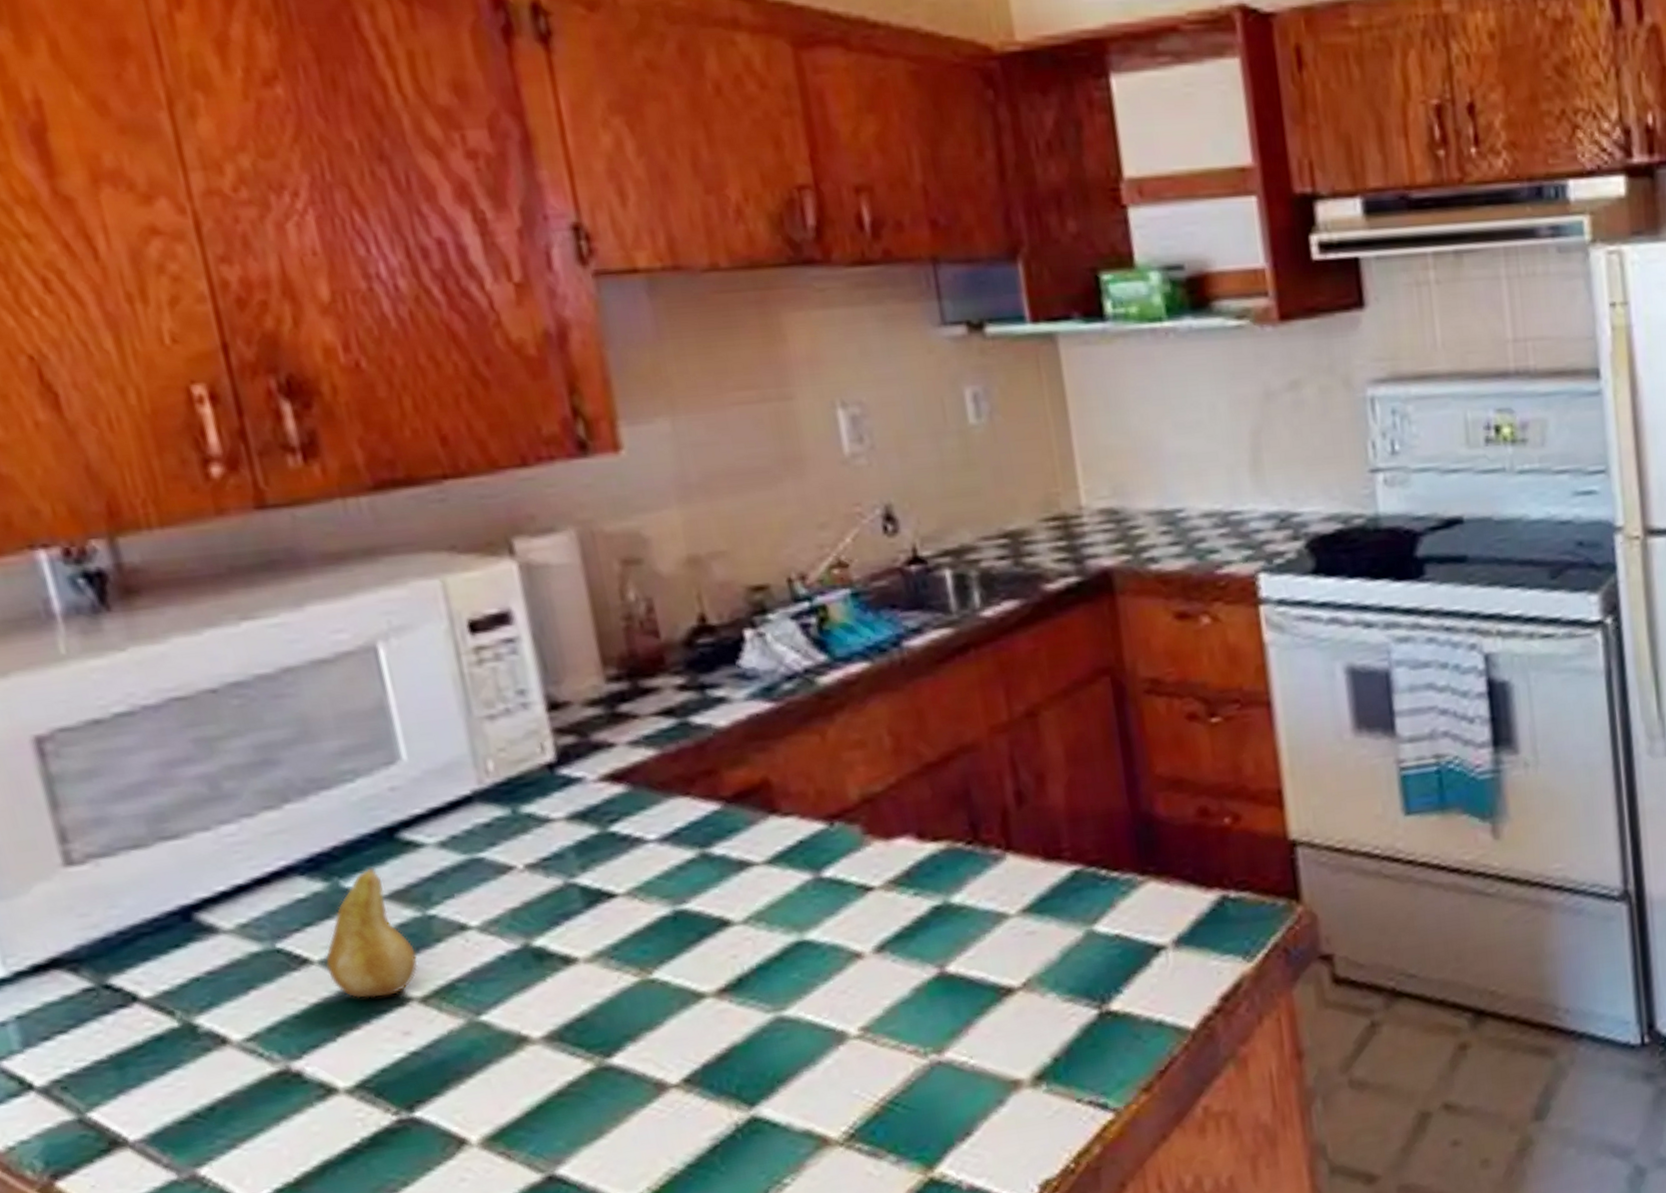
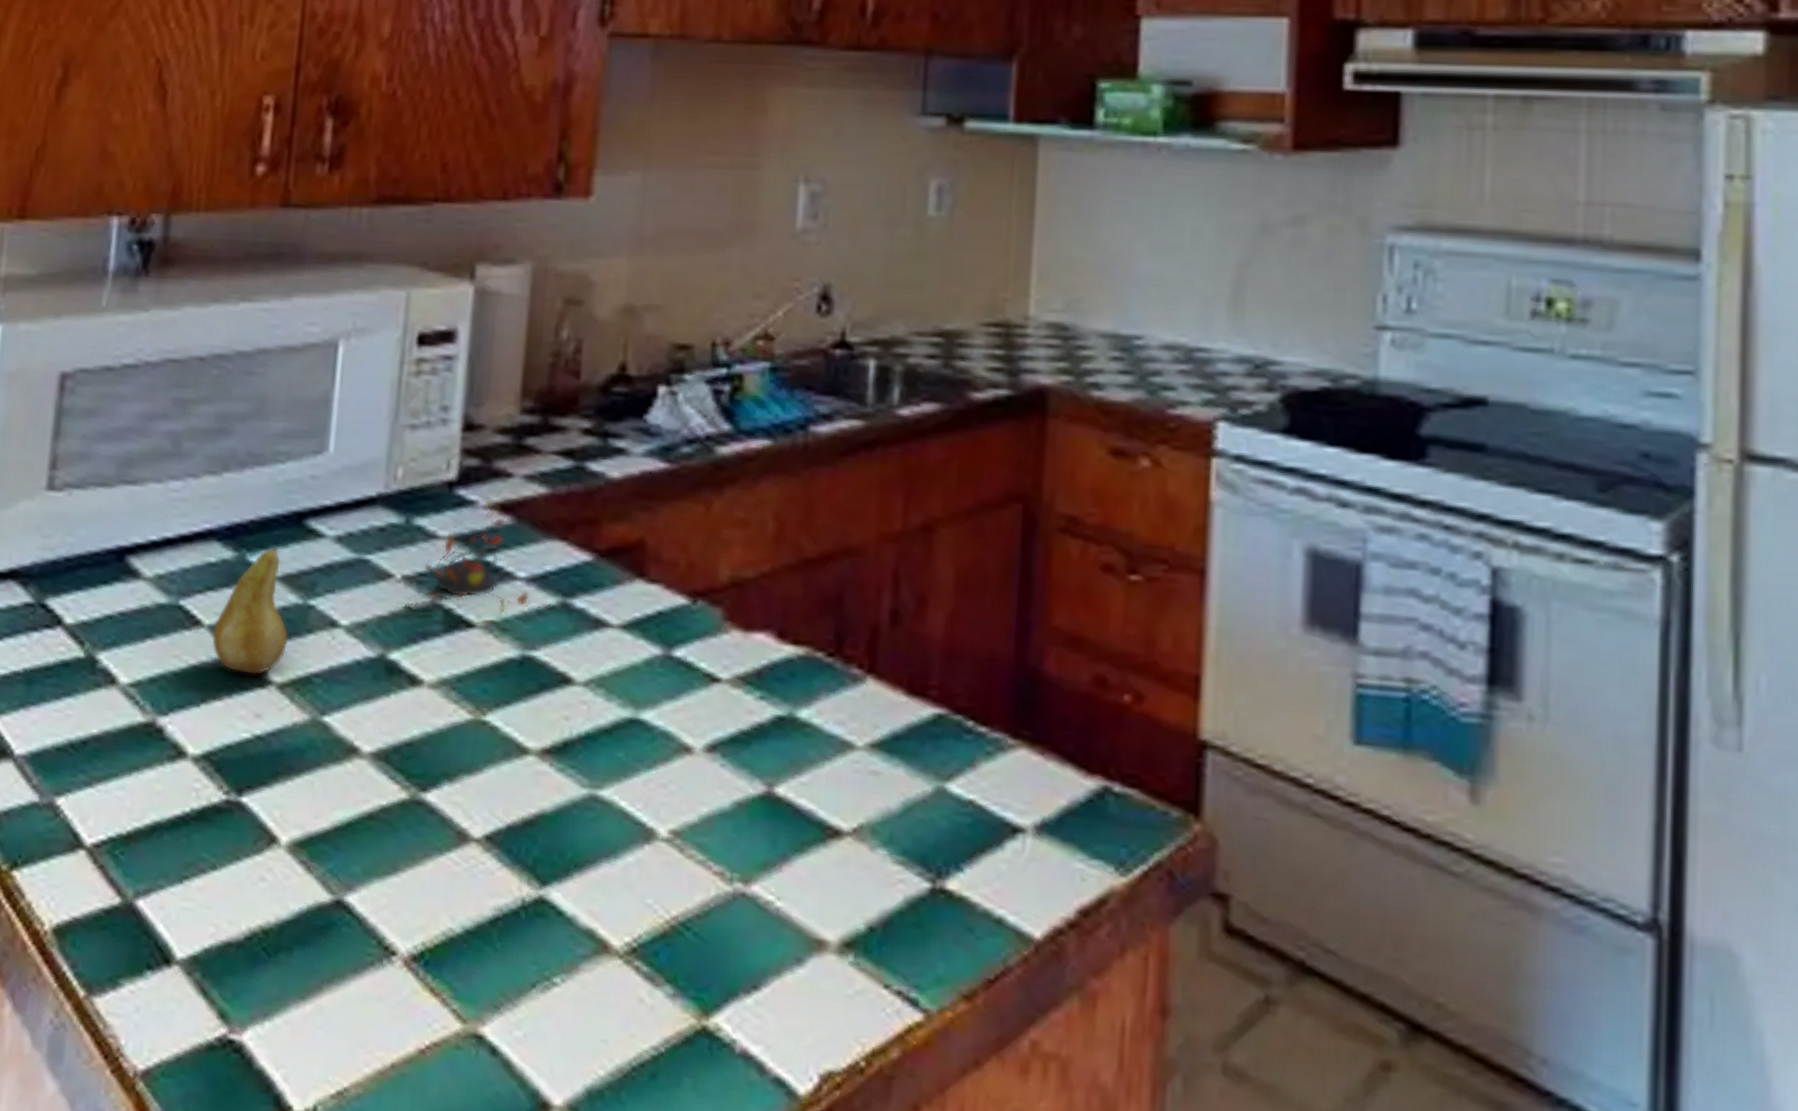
teapot: none [532,766,691,894] -> present [402,494,551,615]

